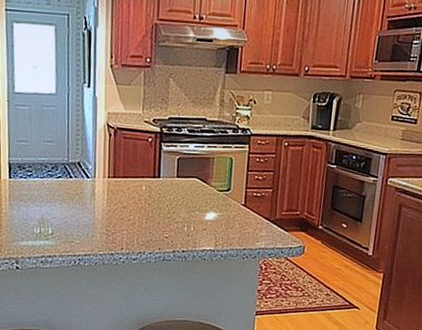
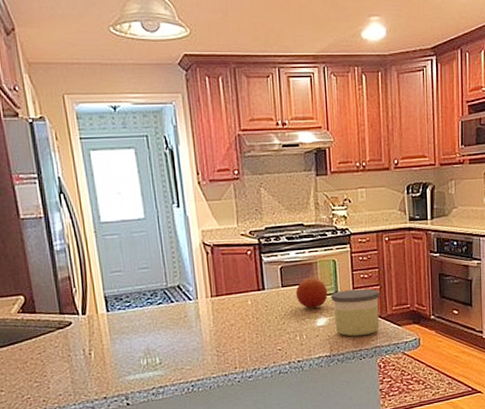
fruit: none [189,171,221,202] -> present [295,277,328,308]
candle: none [223,188,271,236] -> present [331,288,380,337]

